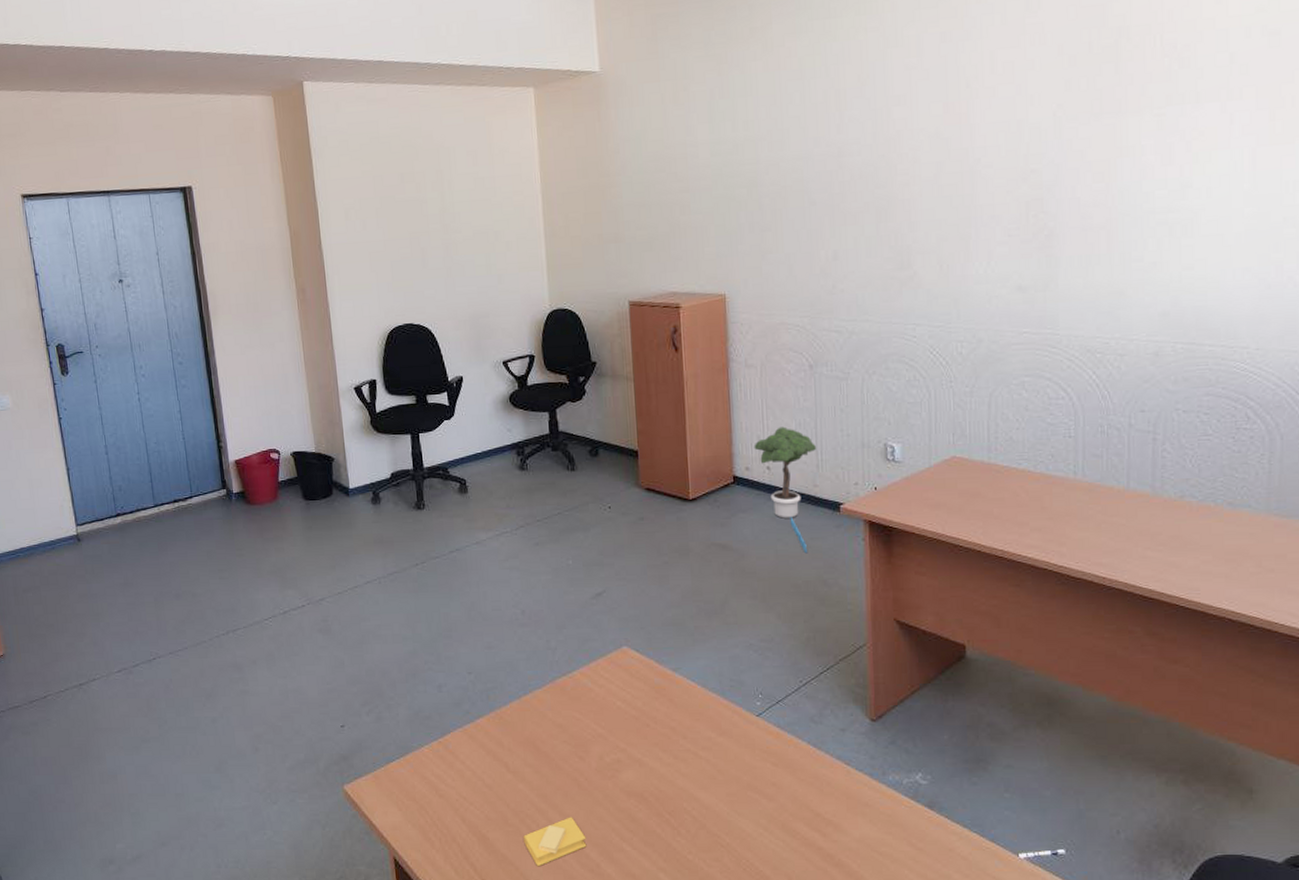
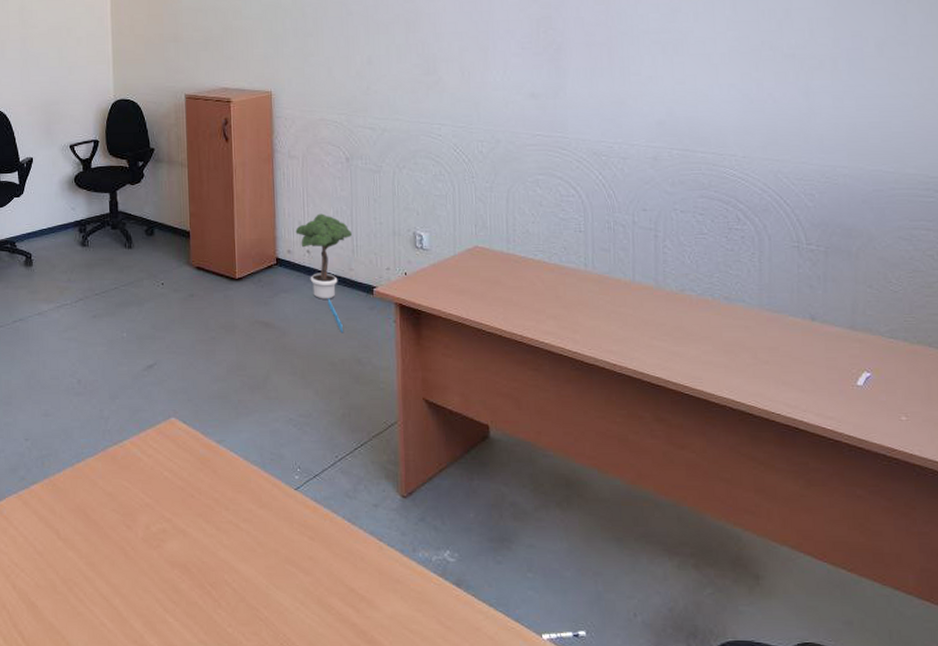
sticky notes: present [523,817,587,867] -> none [71,586,131,637]

